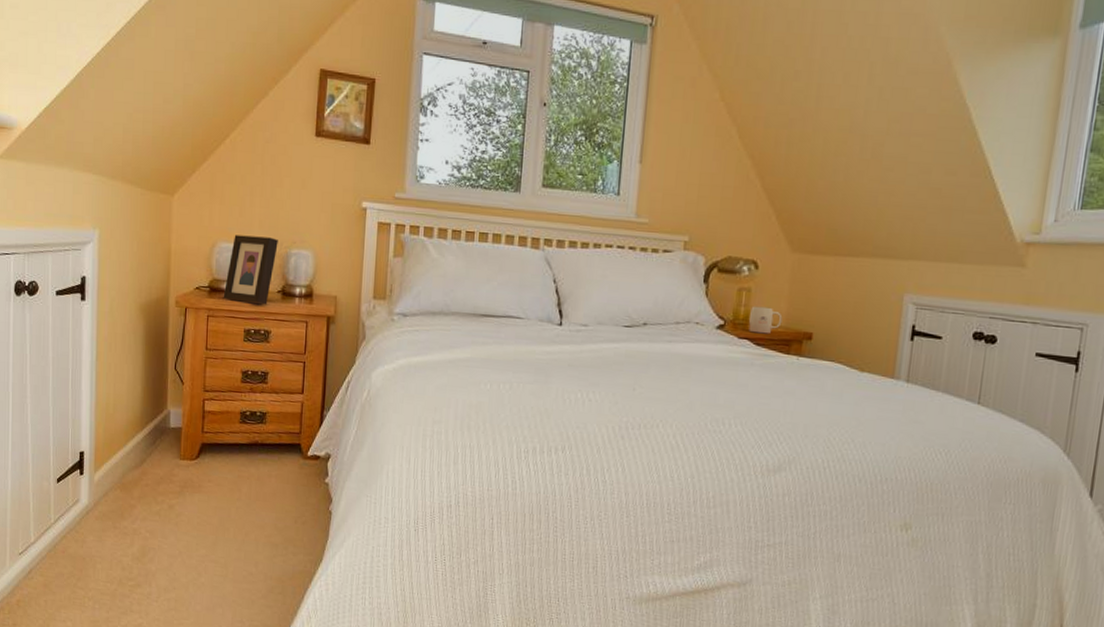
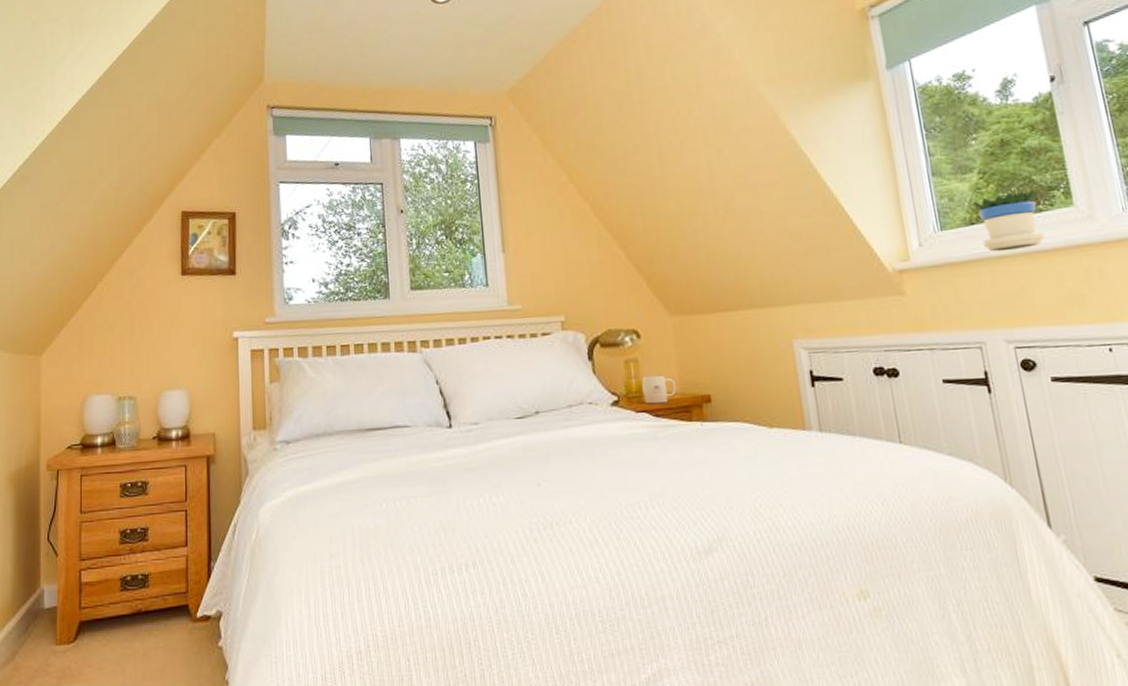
picture frame: present [223,235,278,305] -> none [96,382,151,455]

